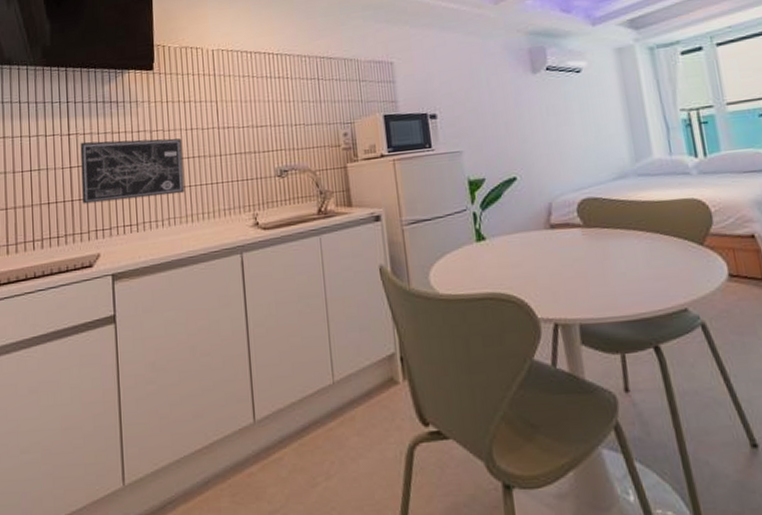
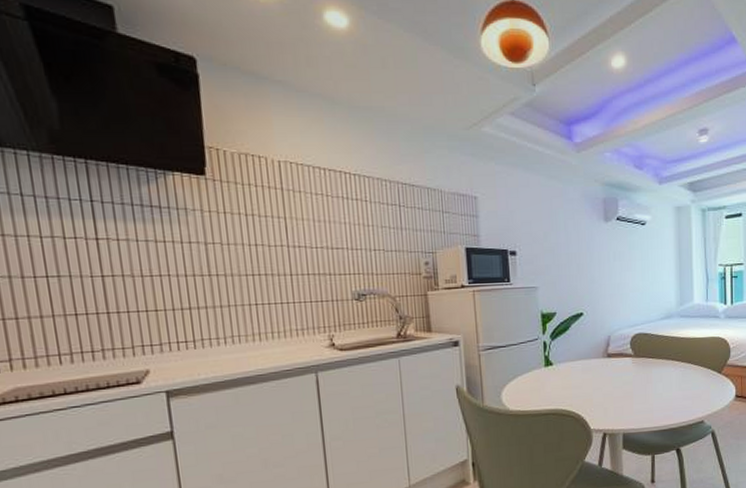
wall art: present [80,138,184,204] -> none [113,248,250,318]

